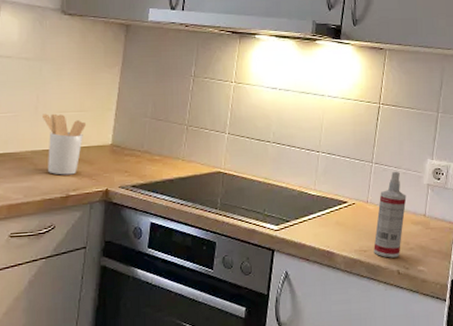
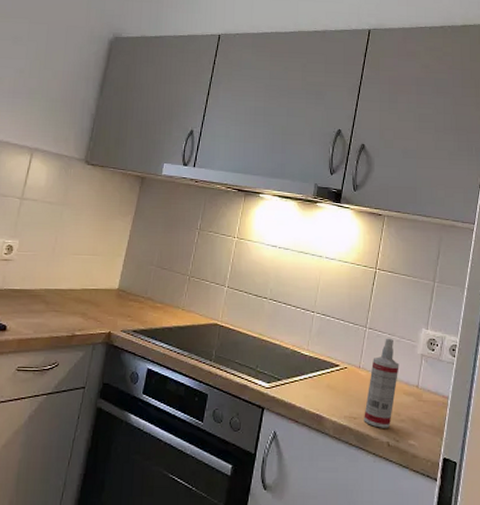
utensil holder: present [42,113,87,175] -> none [58,255,98,315]

